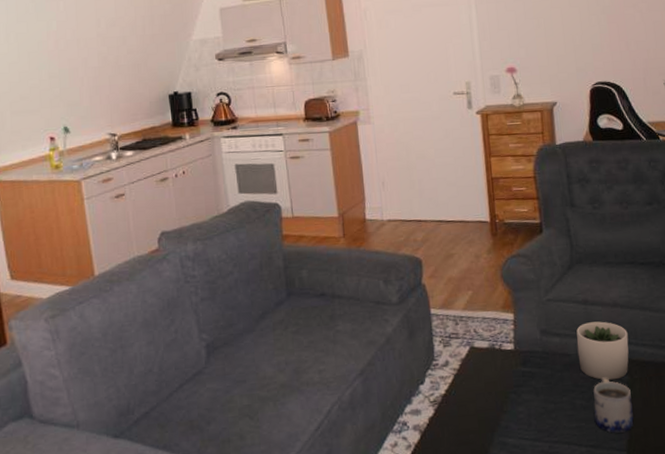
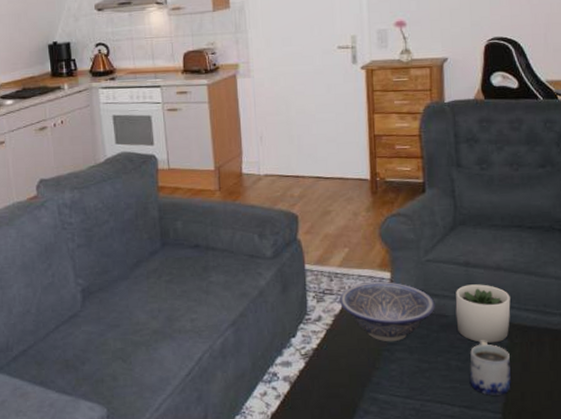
decorative bowl: none [465,323,558,384] -> present [339,282,435,342]

